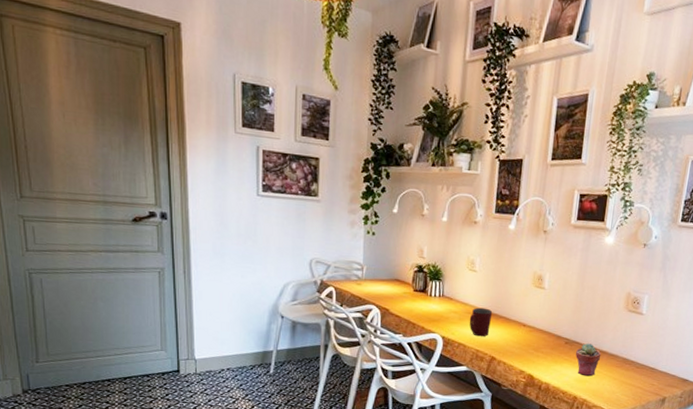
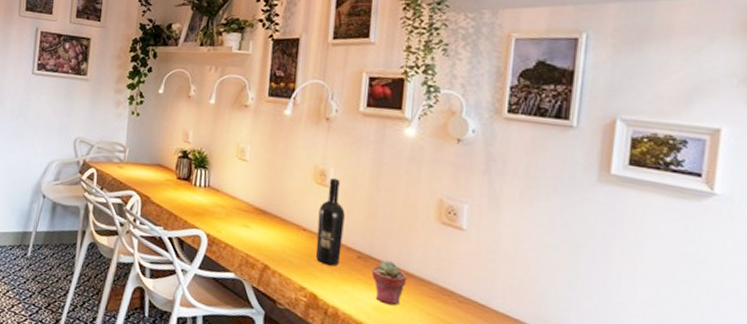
mug: present [469,307,493,337] -> none [238,203,266,239]
wine bottle: none [533,281,557,352] -> present [315,177,345,267]

